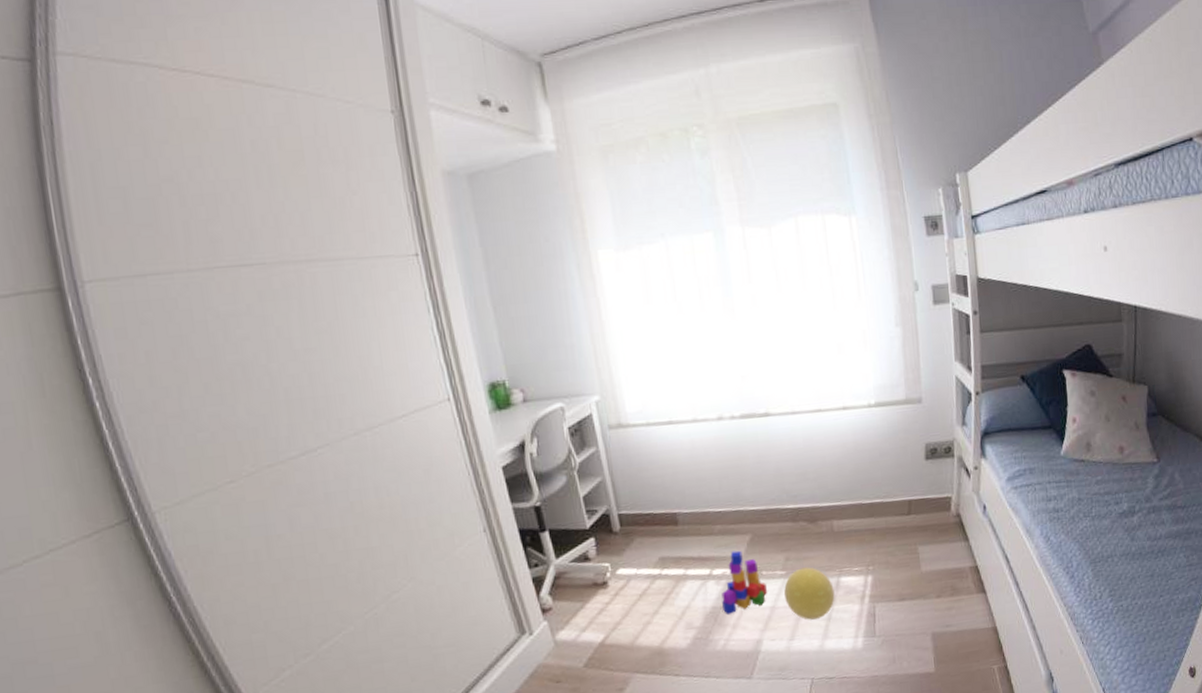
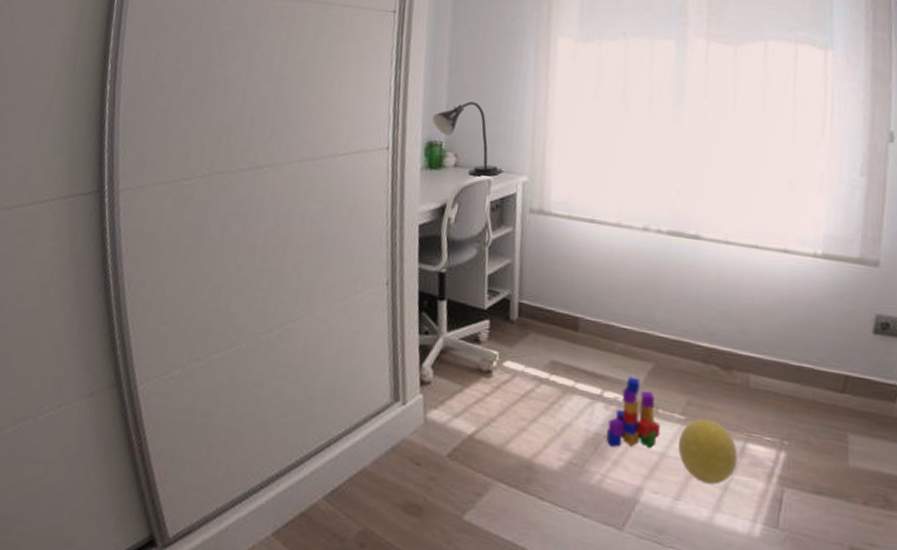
desk lamp: none [488,333,575,407] -> present [432,101,505,177]

